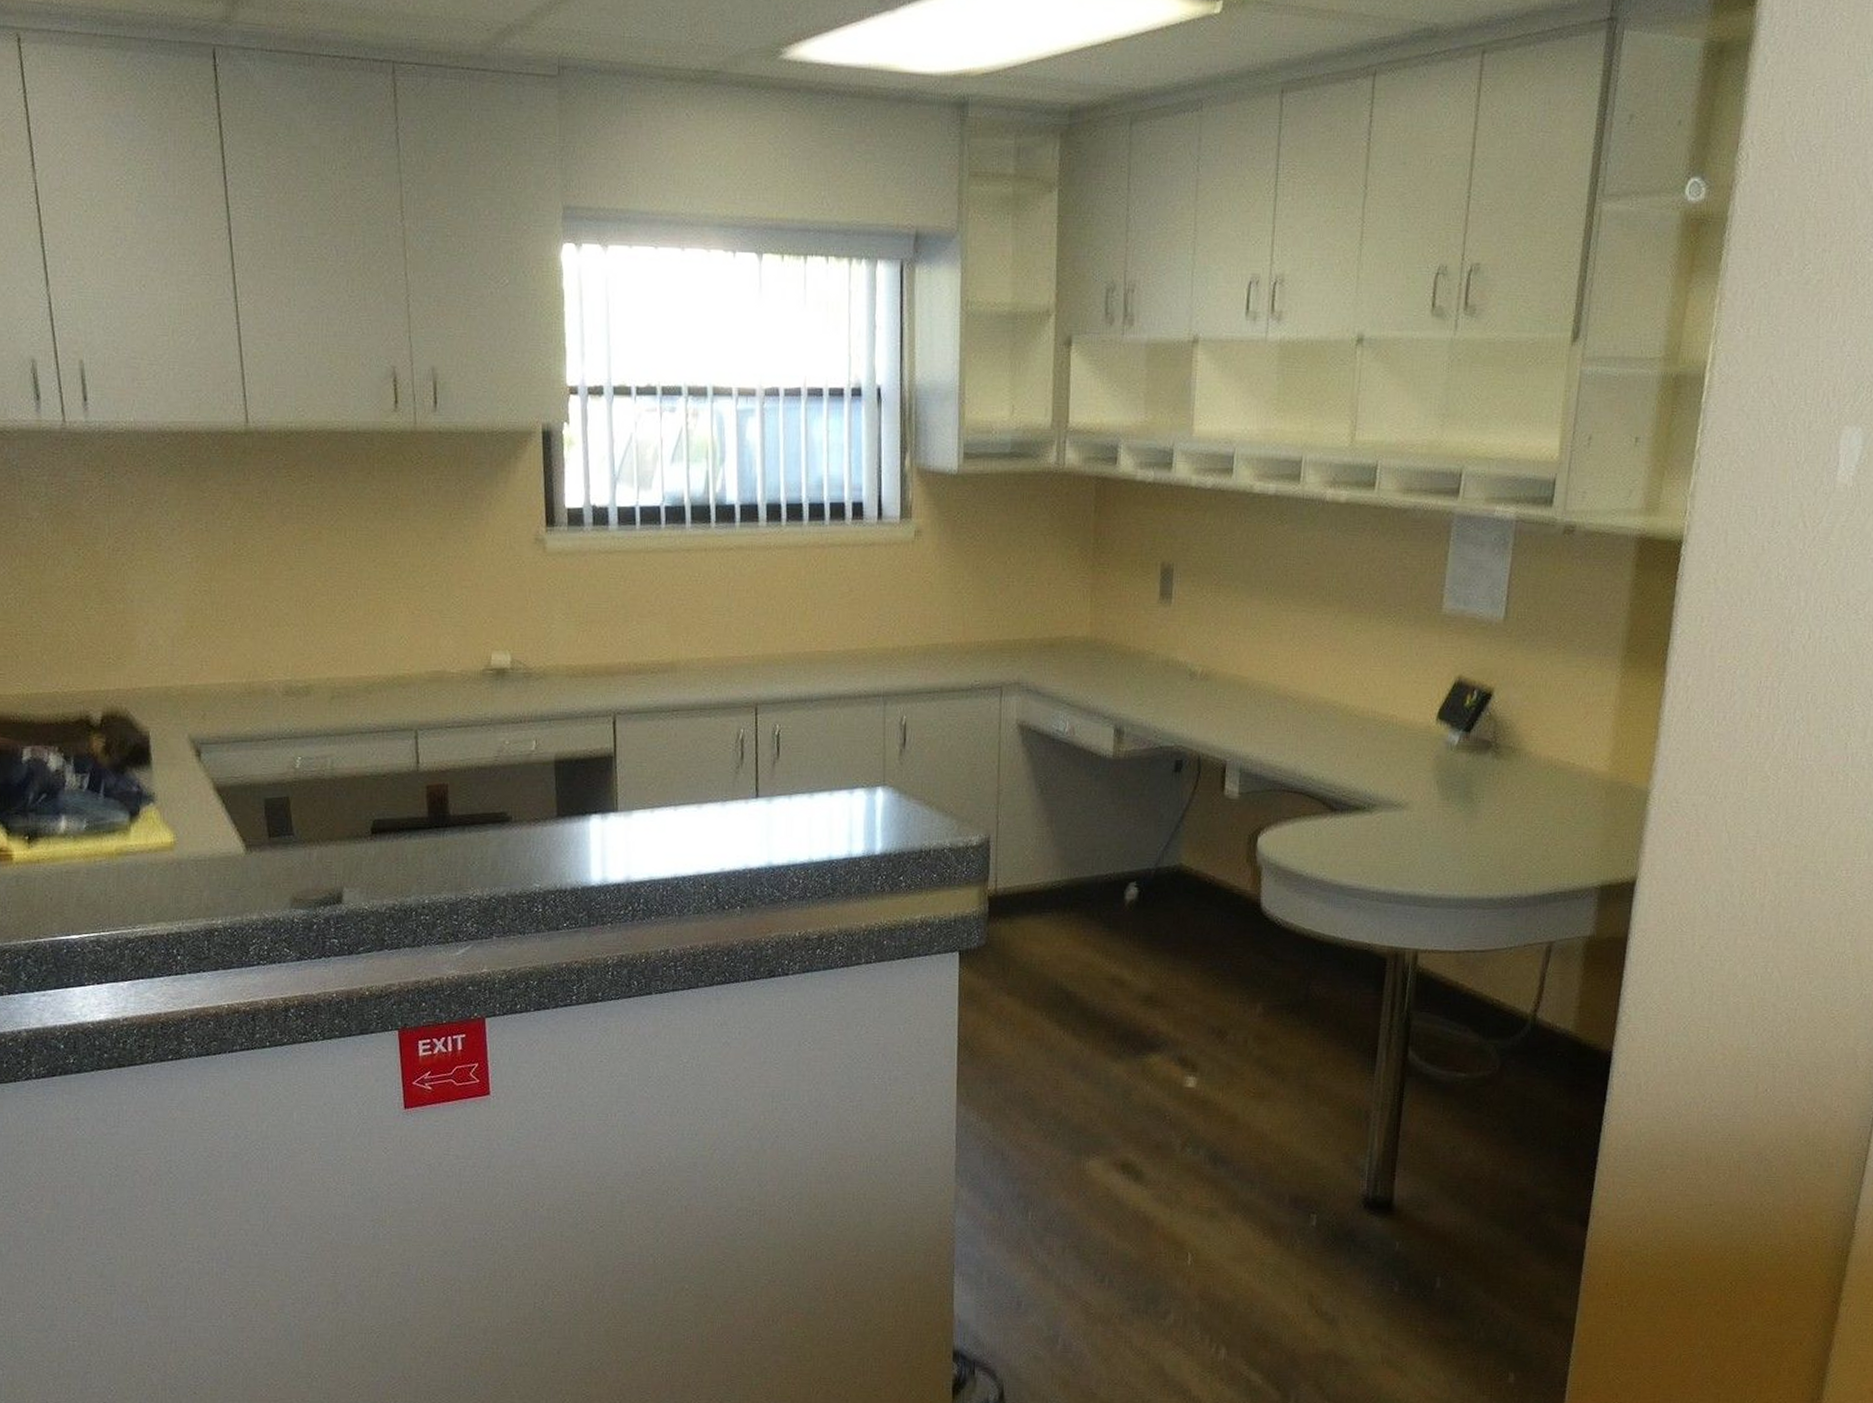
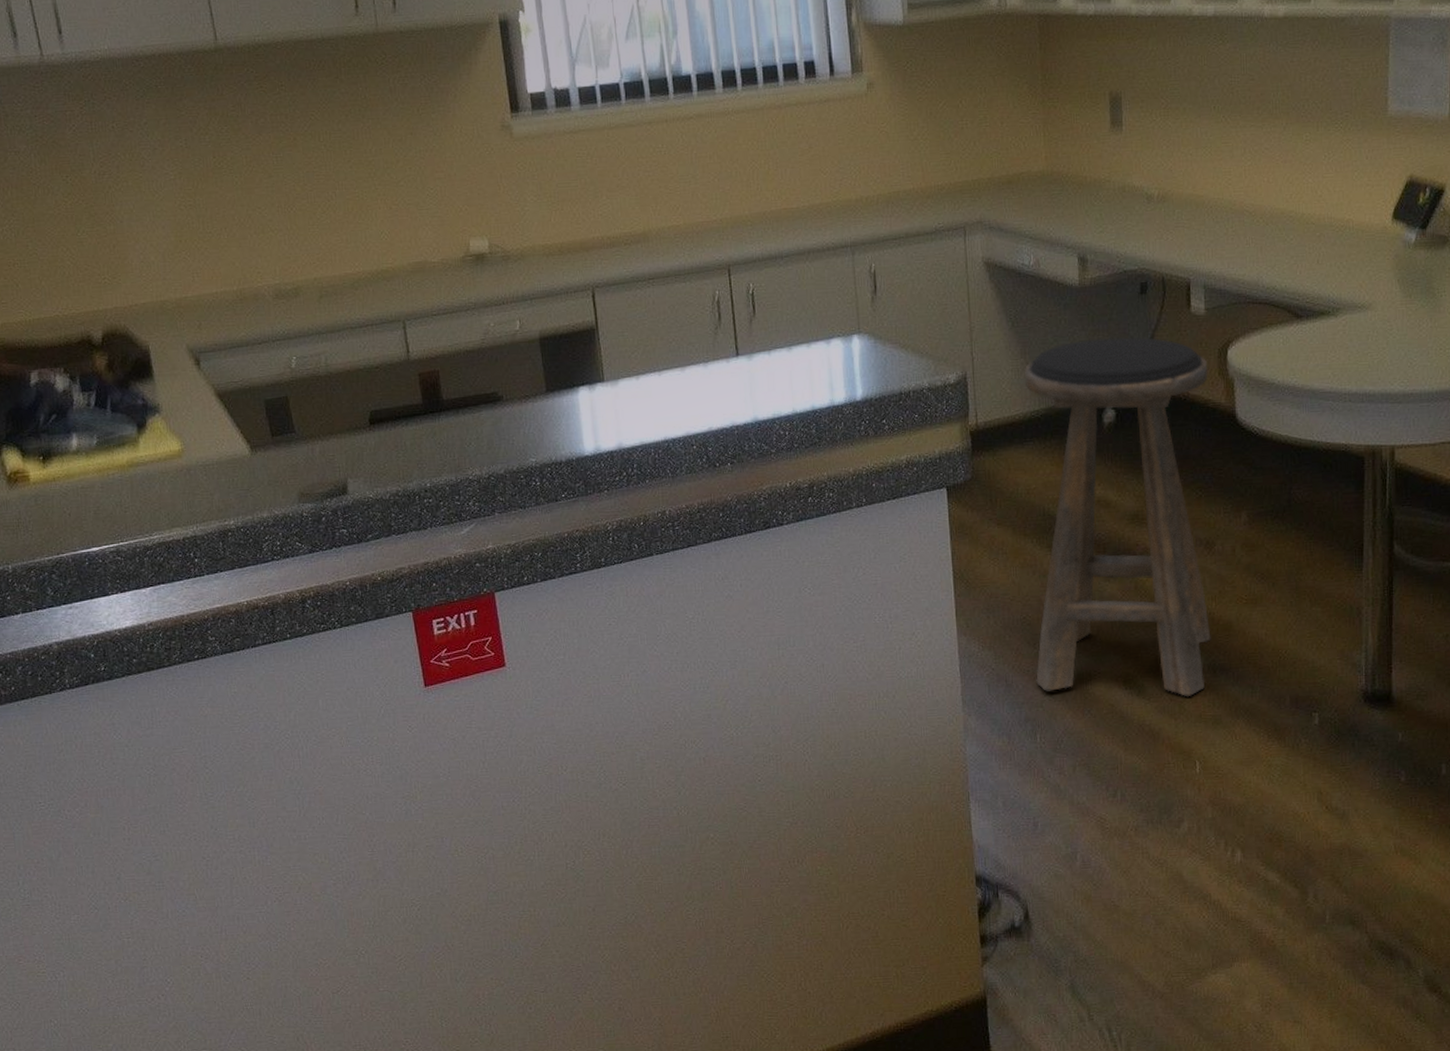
stool: none [1033,813,1237,1186] -> present [1025,337,1211,696]

